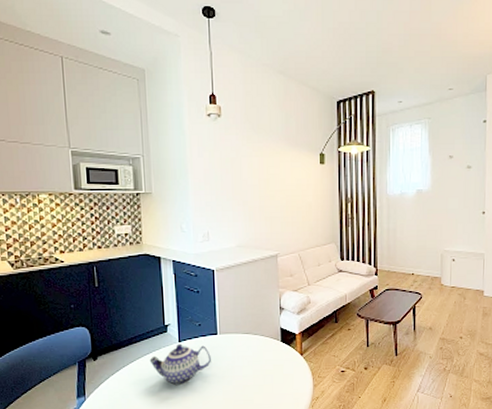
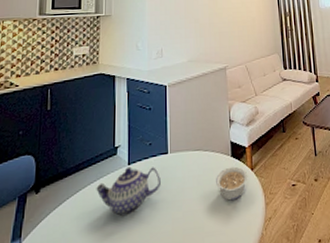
legume: none [265,350,297,380] -> present [216,166,248,201]

